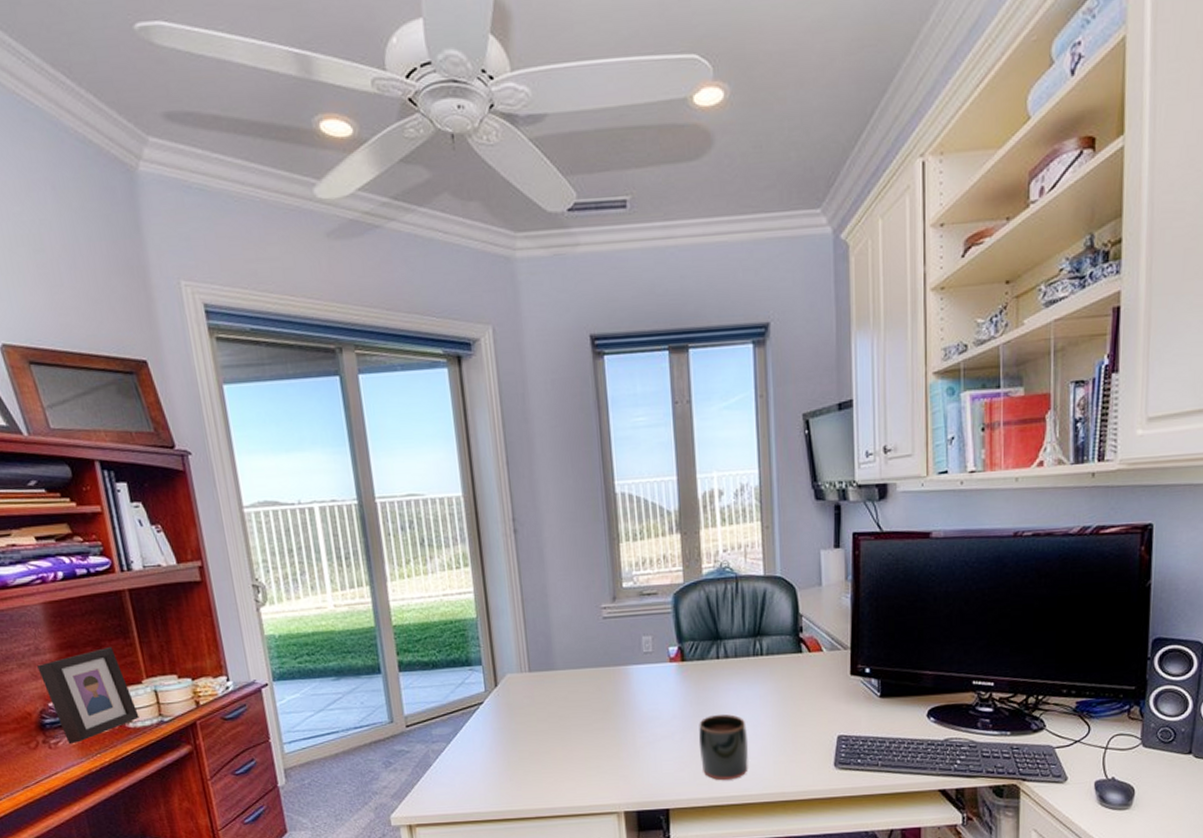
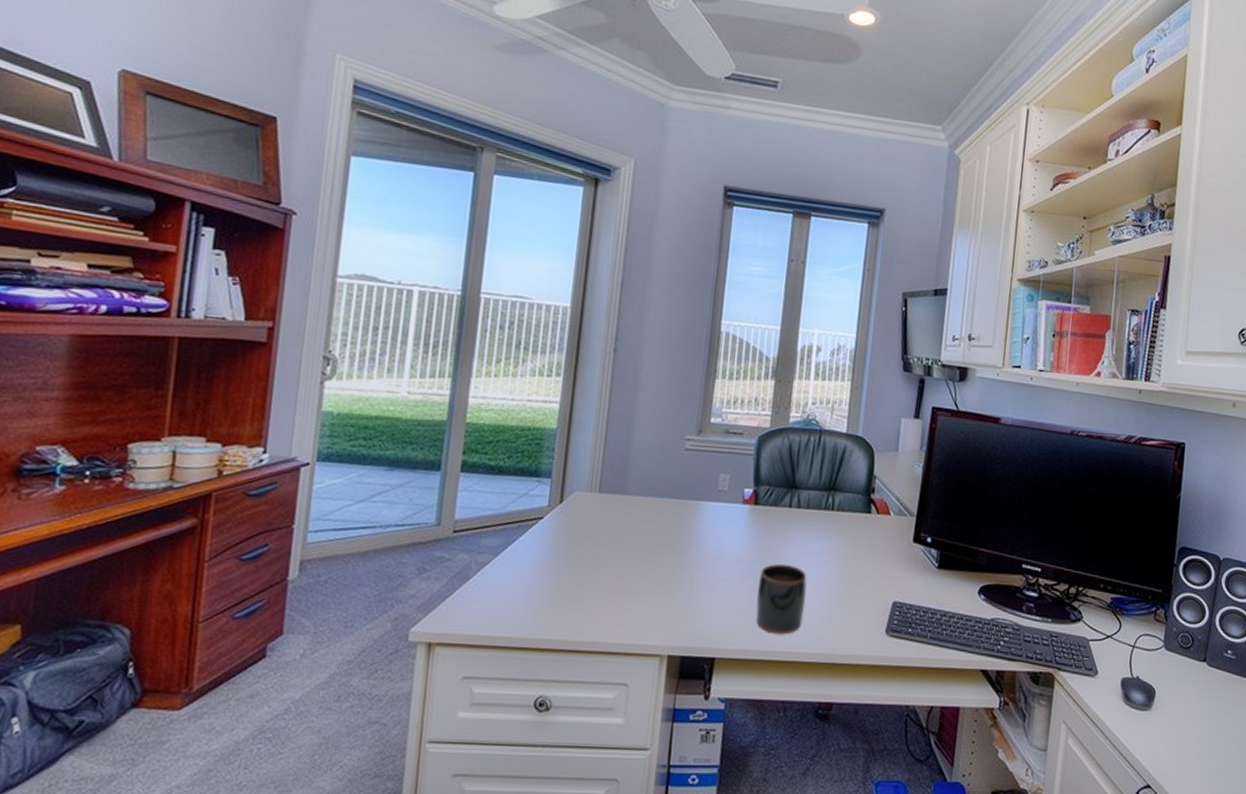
picture frame: present [37,646,140,745] -> none [37,394,145,498]

